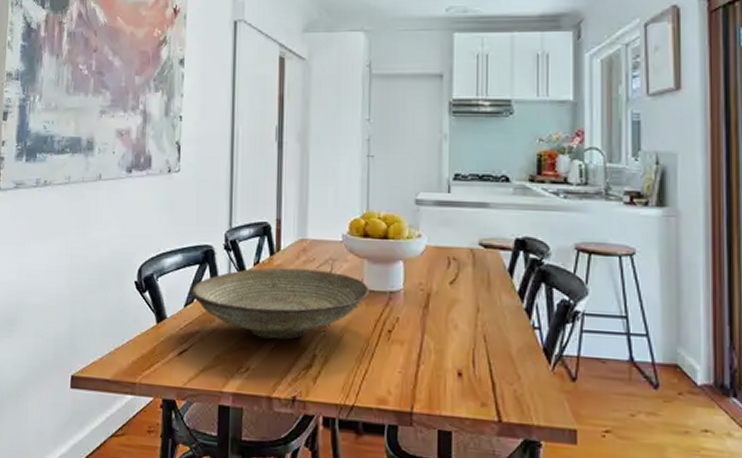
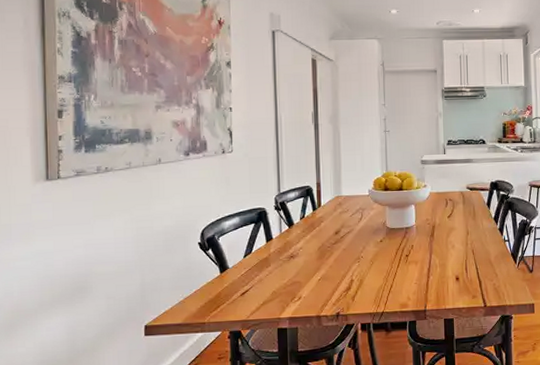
decorative bowl: present [191,267,369,340] -> none [249,217,390,273]

